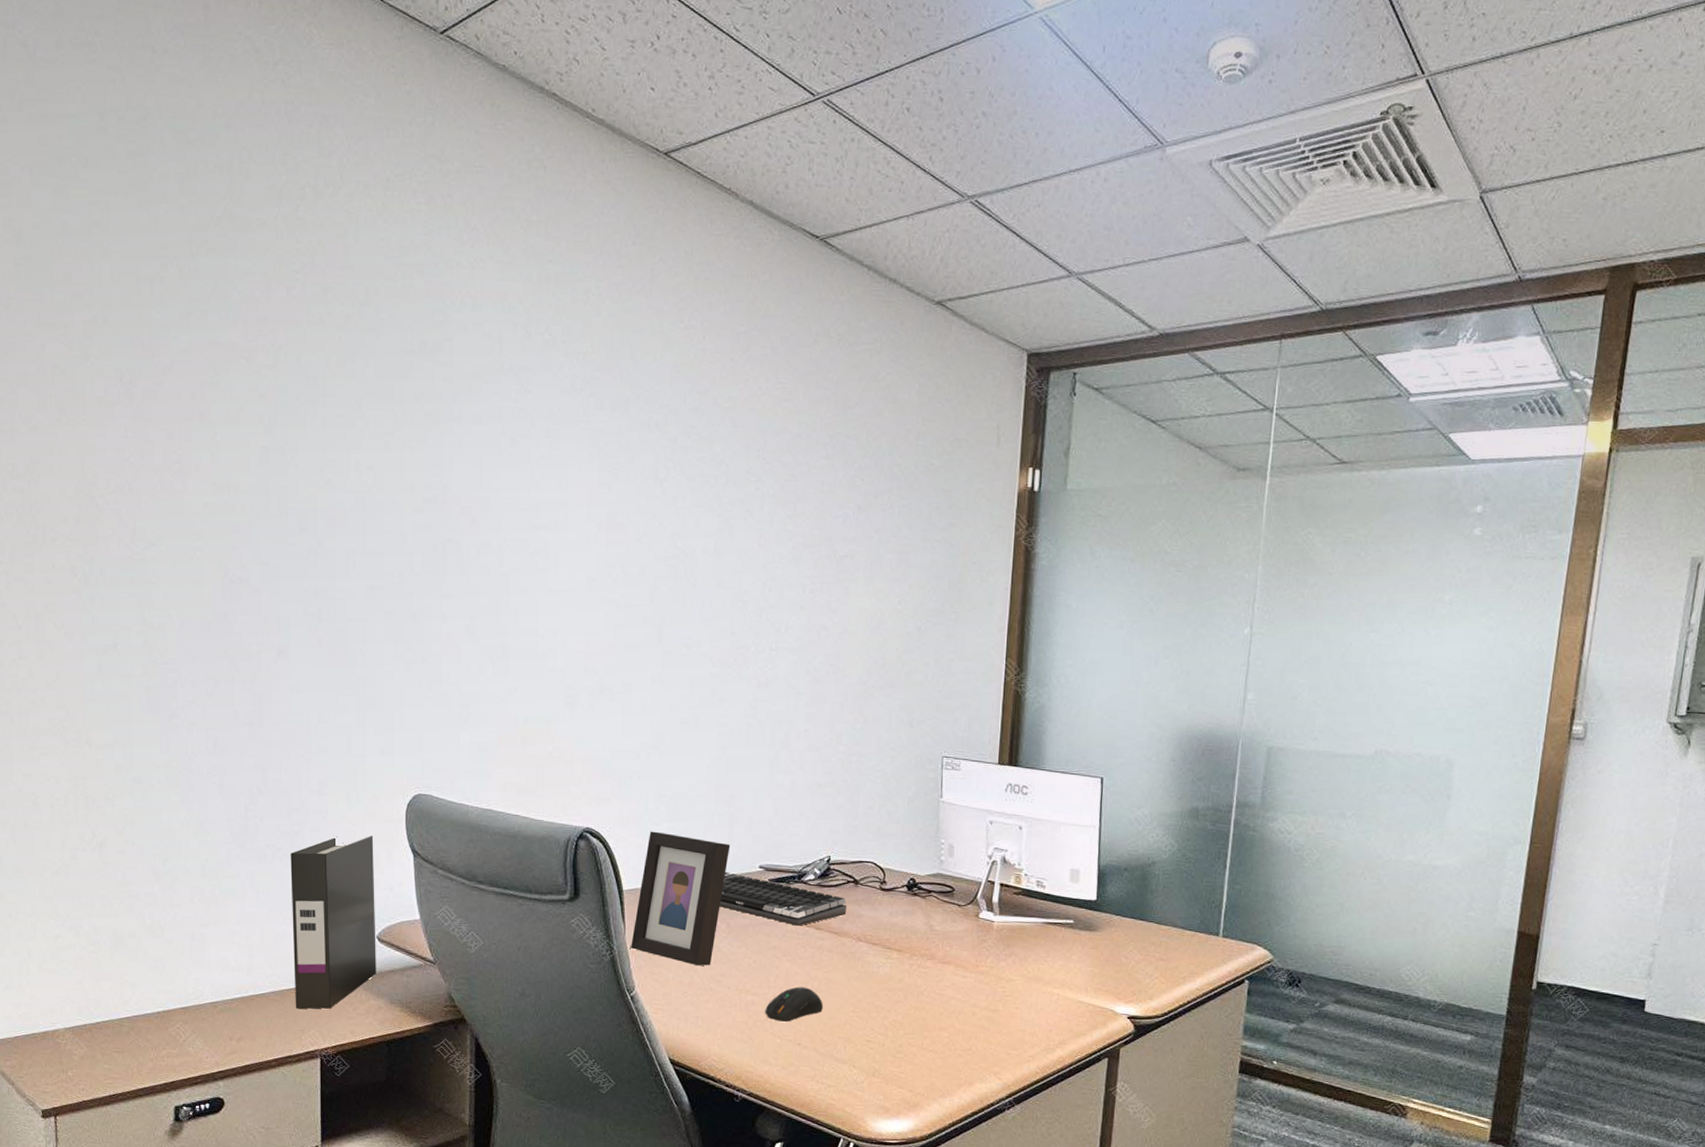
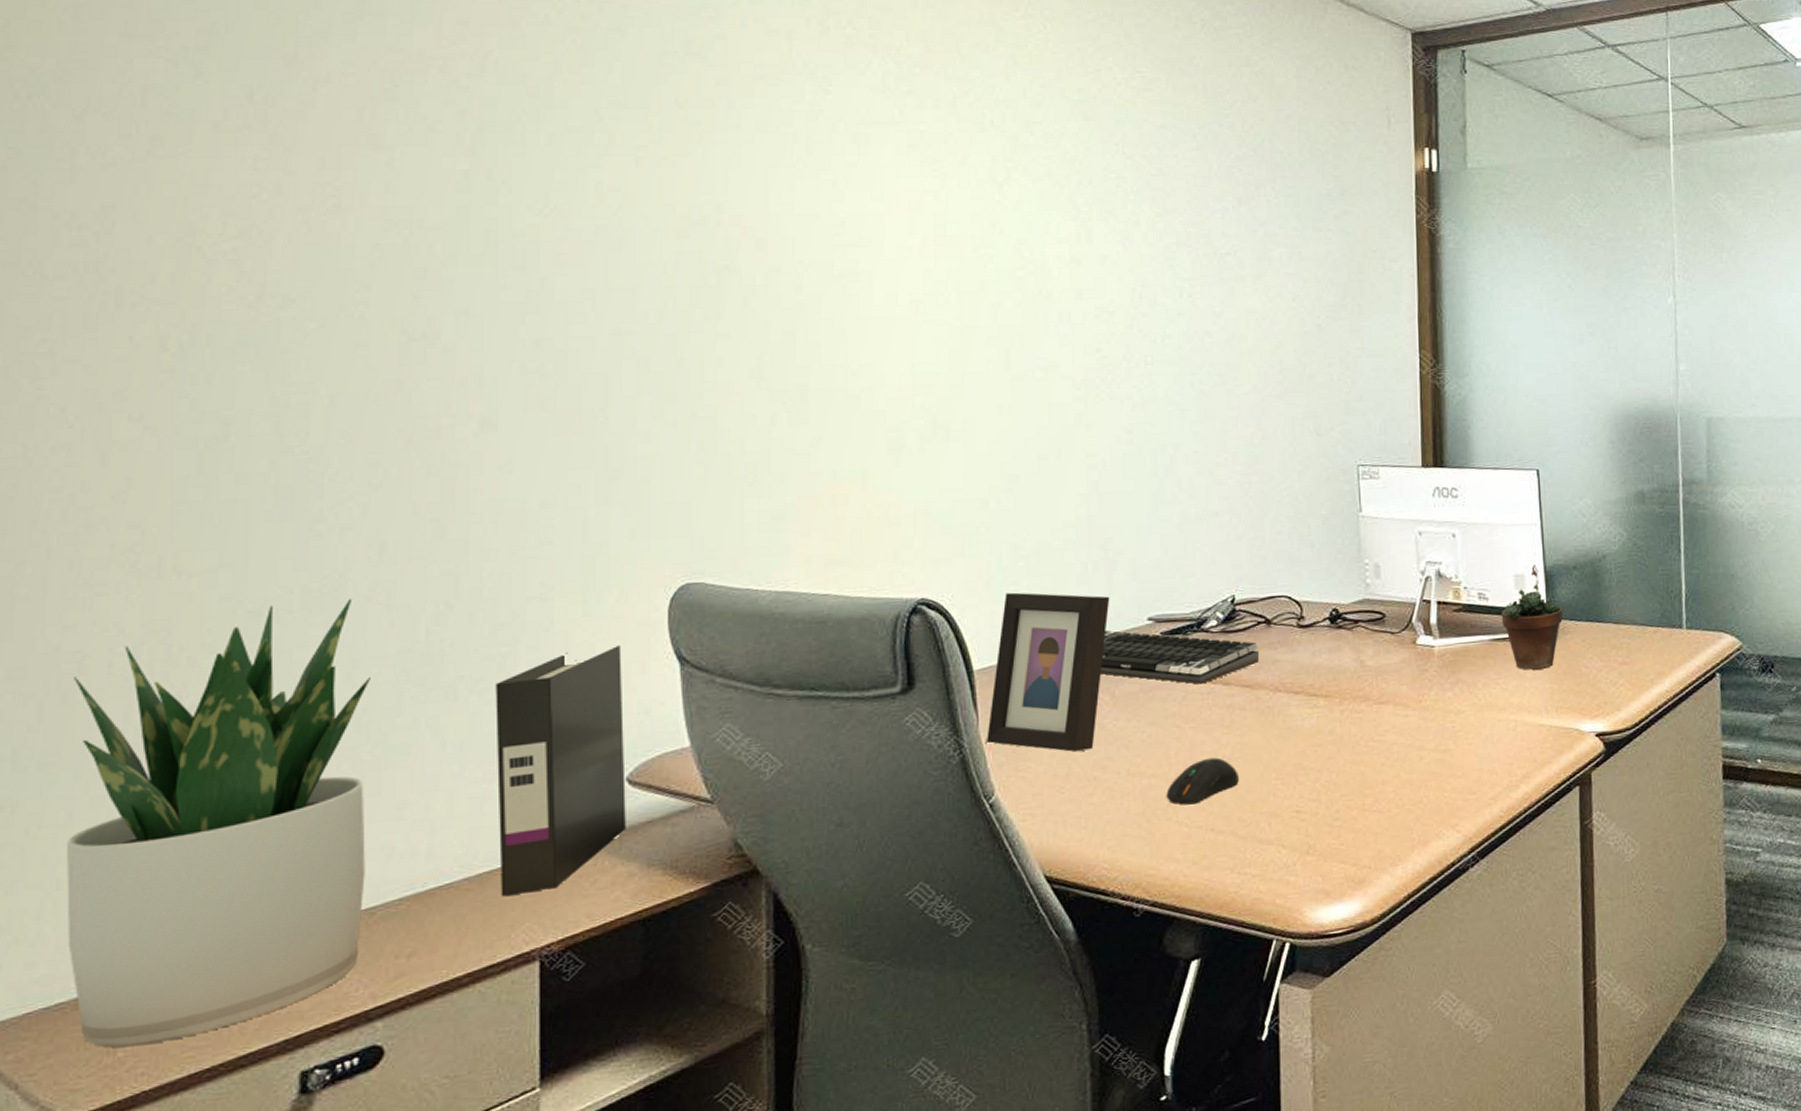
planter: none [31,776,210,1071] -> present [66,599,370,1048]
succulent plant: none [1055,862,1110,954] -> present [1501,565,1563,670]

